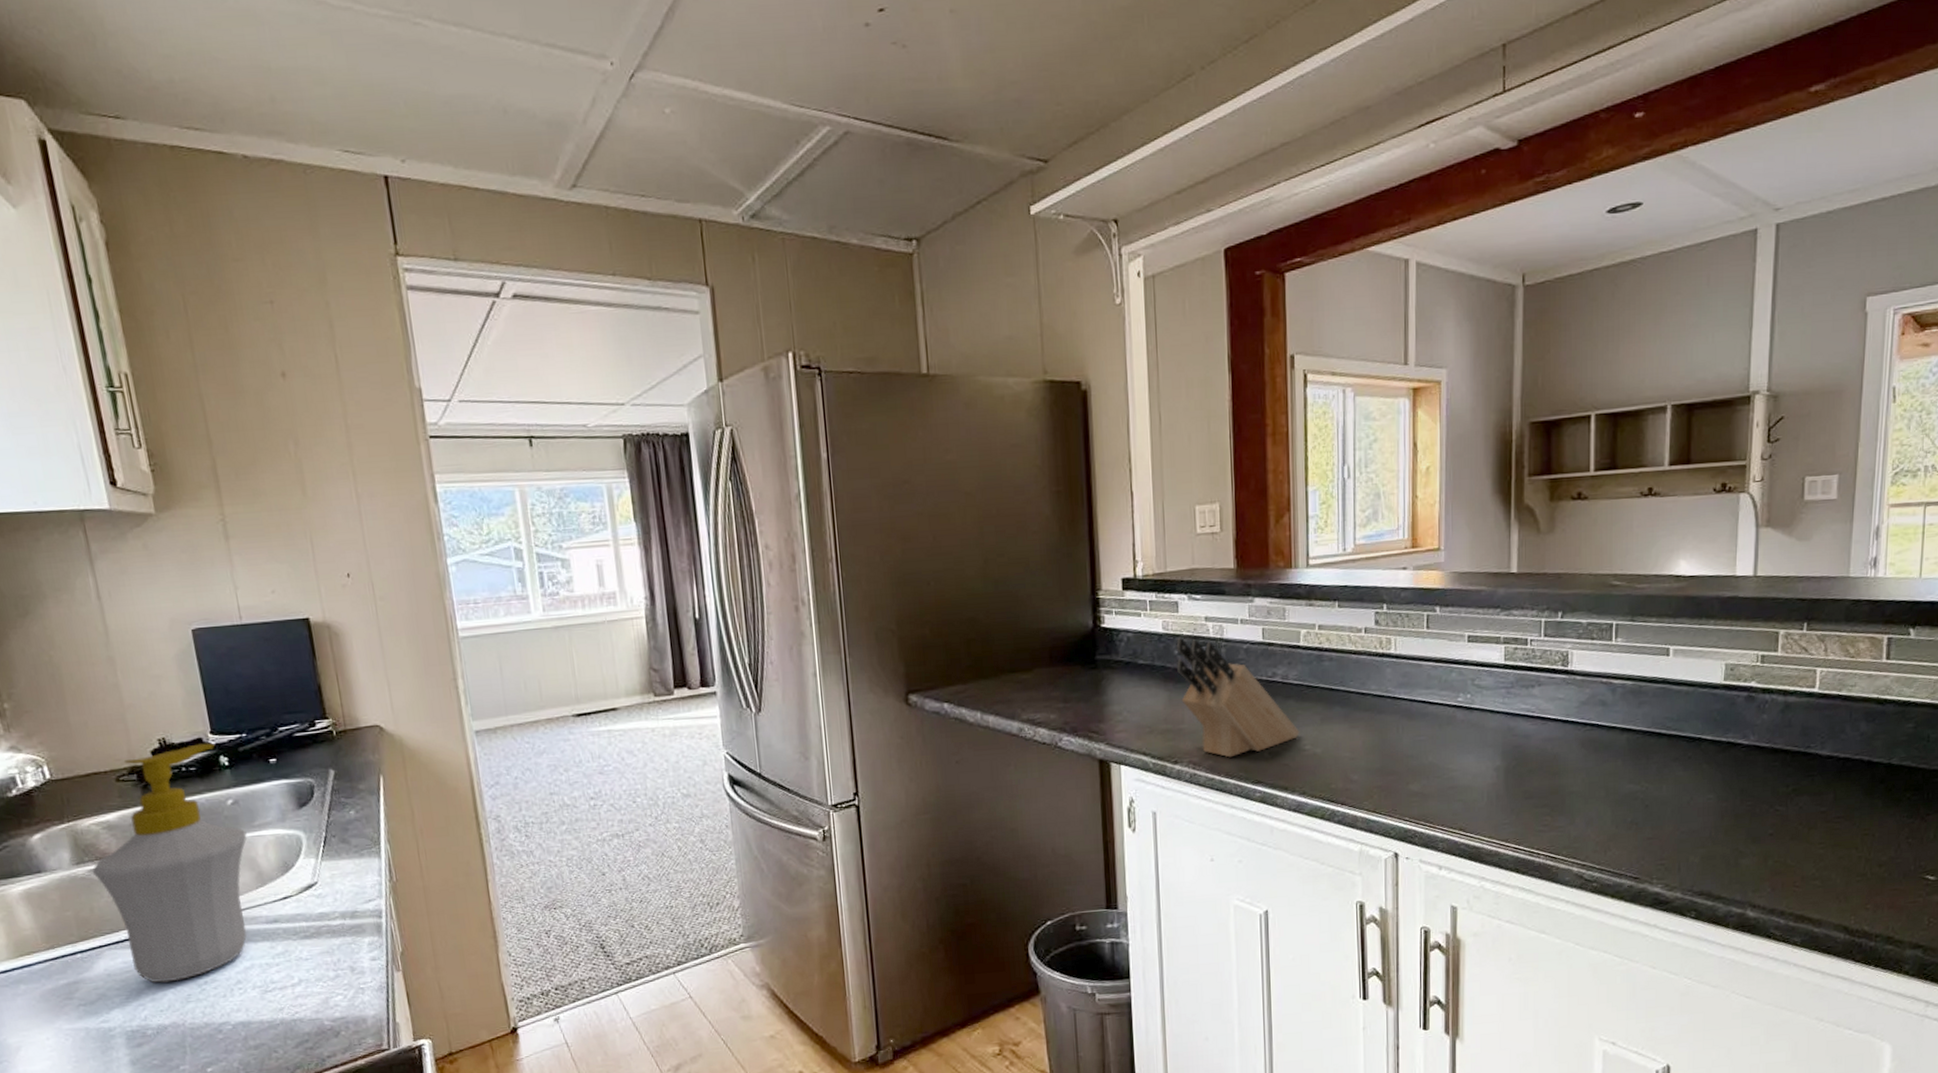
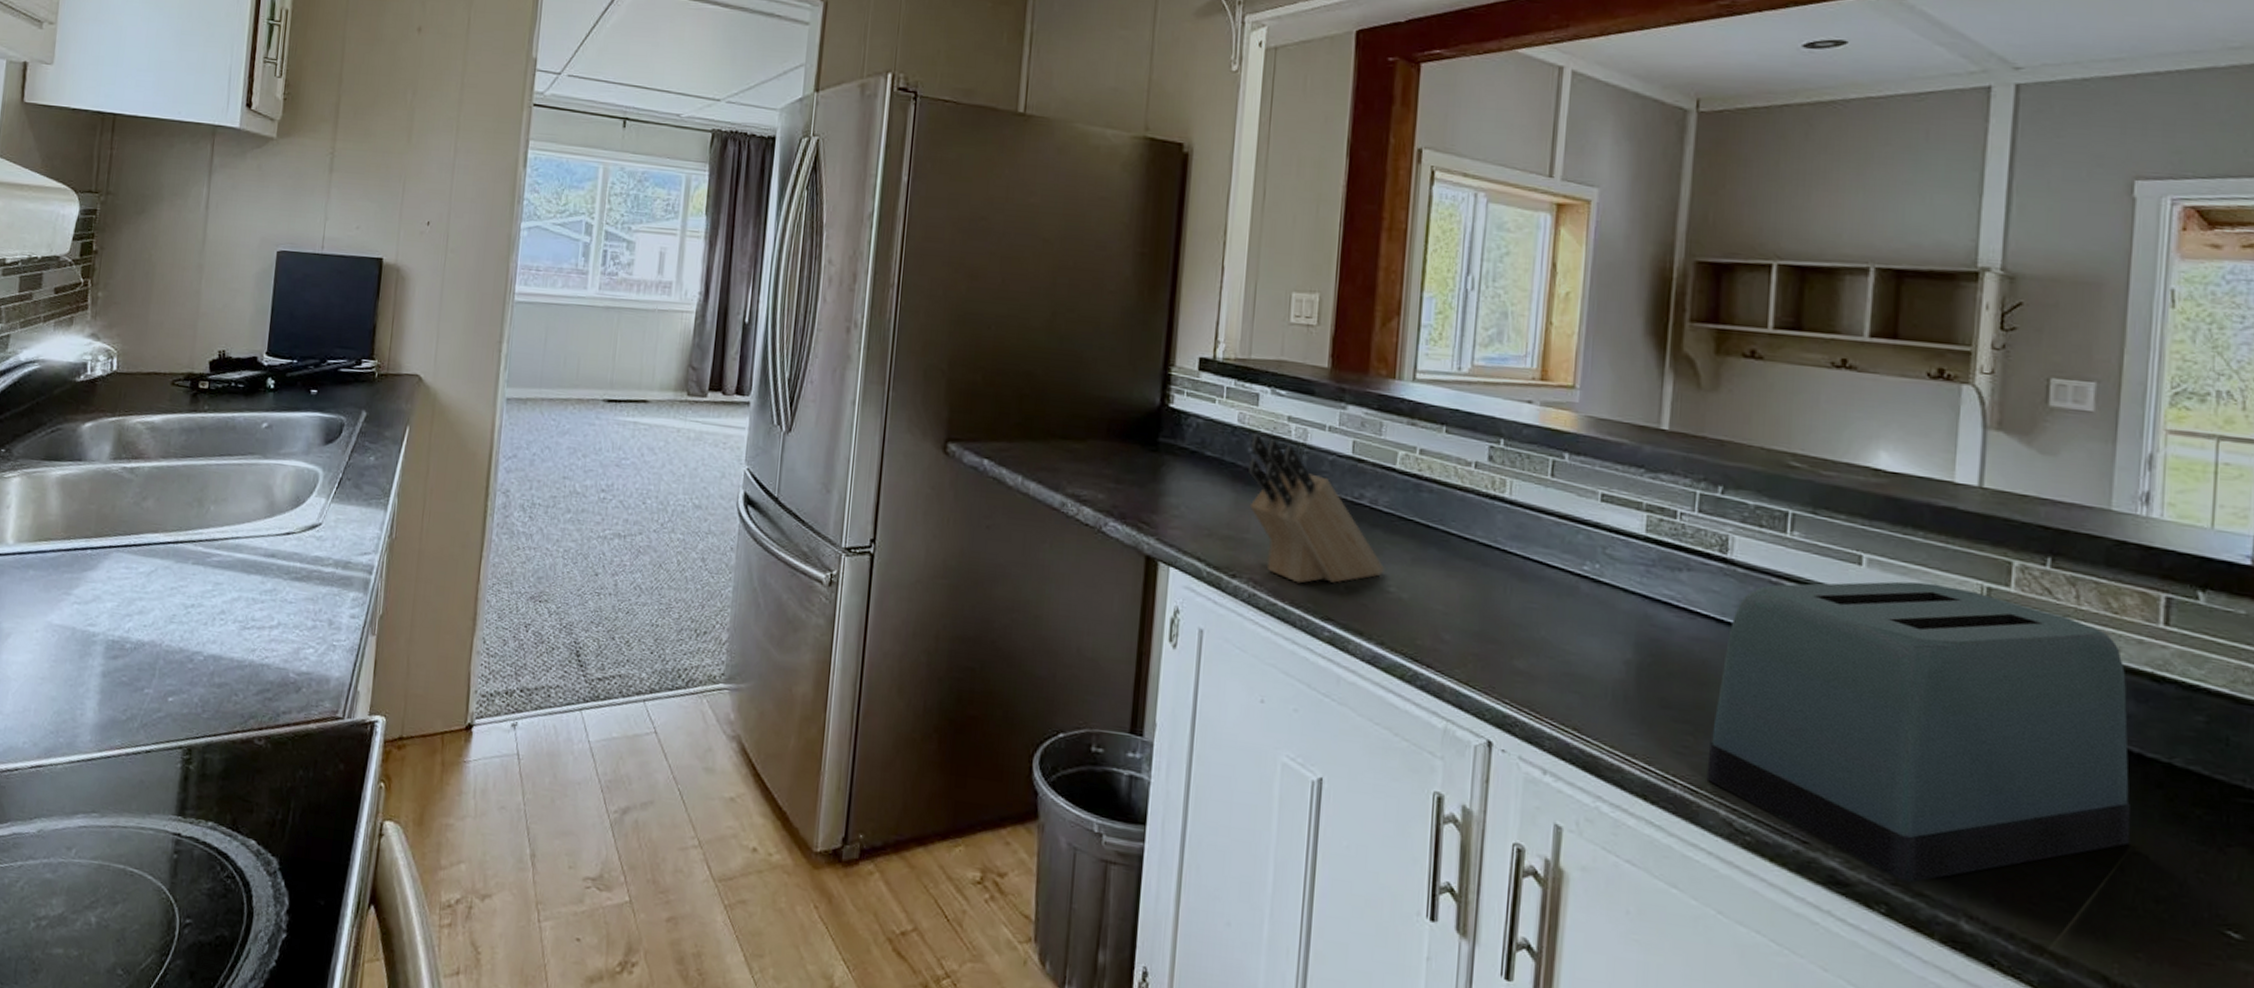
soap bottle: present [92,742,247,984] -> none [124,362,271,598]
toaster: none [1562,660,1863,891] -> present [1706,581,2131,883]

